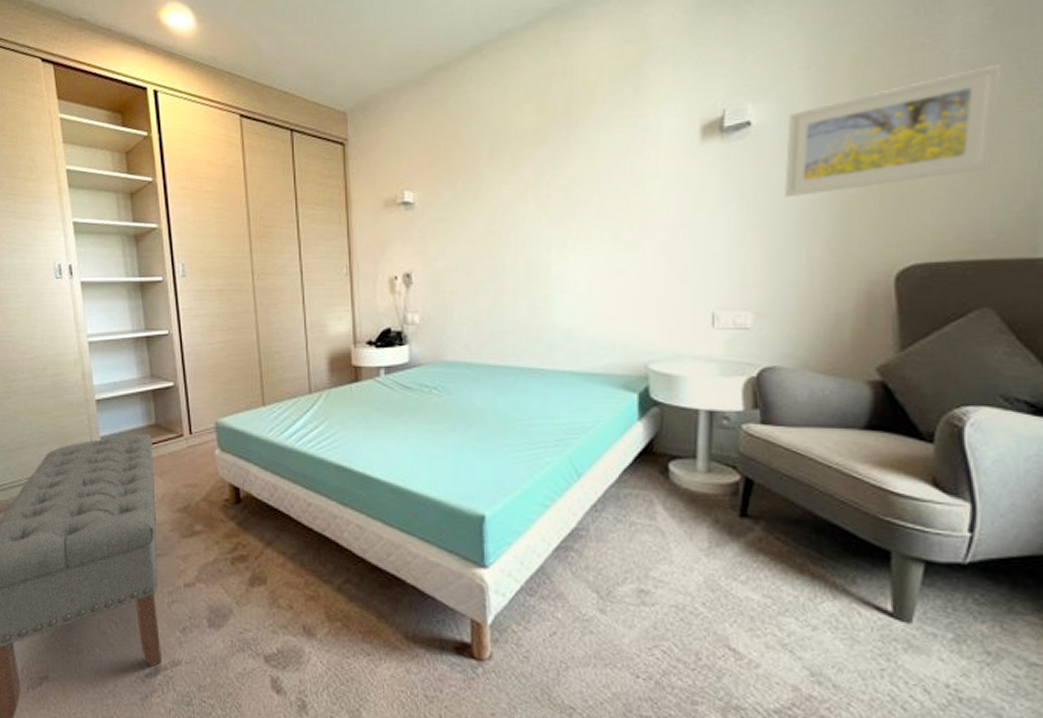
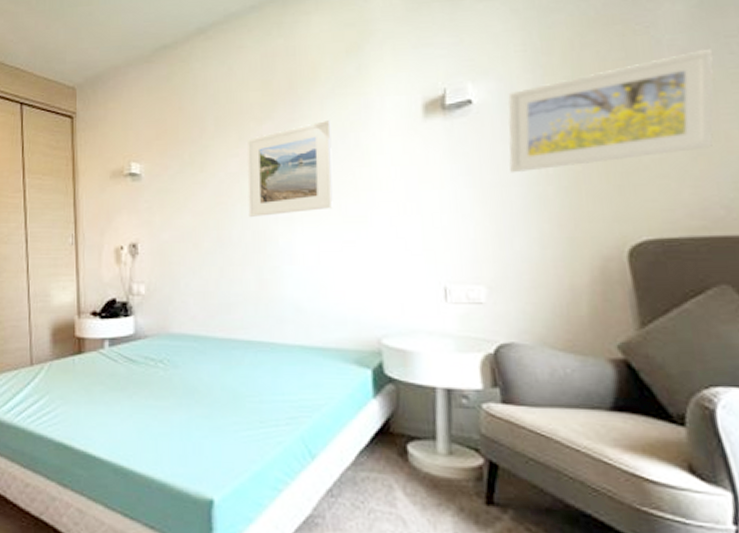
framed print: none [520,145,607,245] -> present [246,121,333,217]

